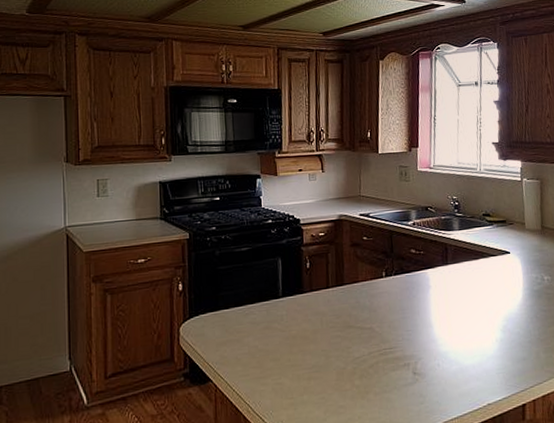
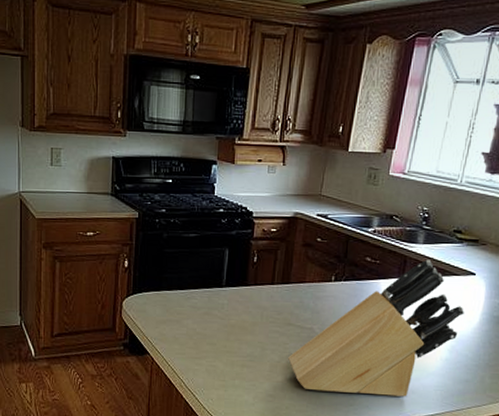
knife block: none [353,244,508,394] -> present [288,259,464,397]

